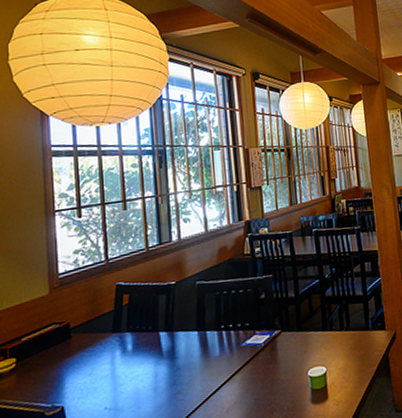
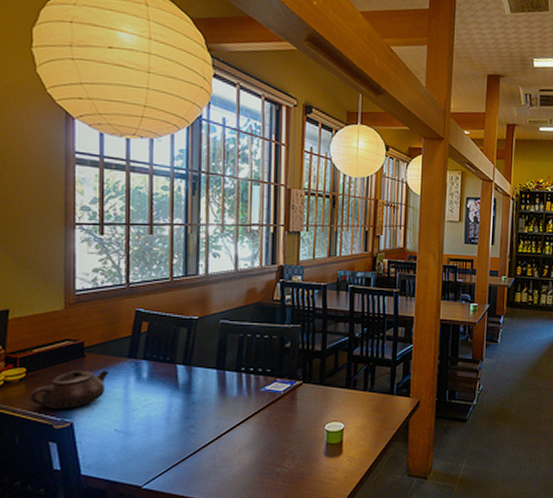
teapot: none [20,347,95,396] -> present [29,369,109,410]

